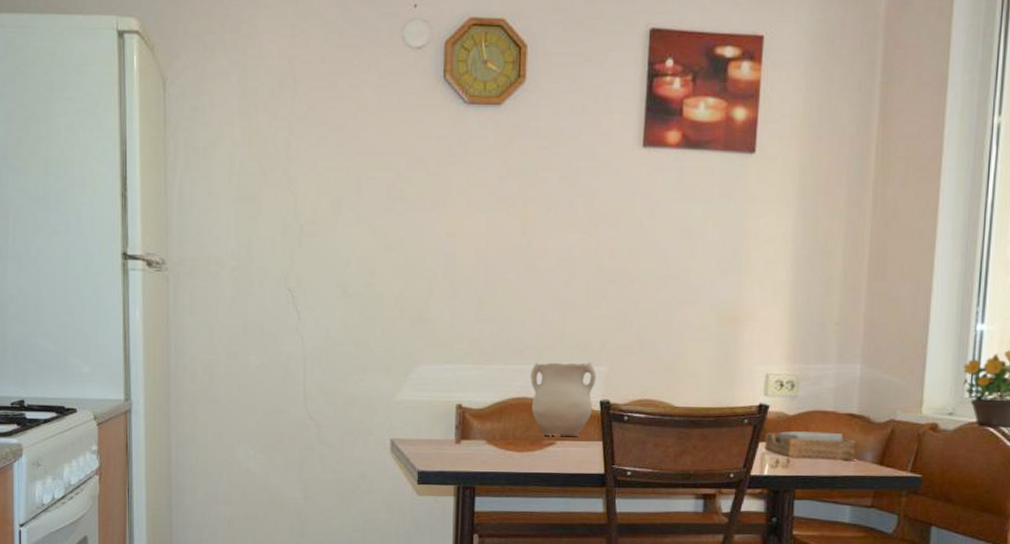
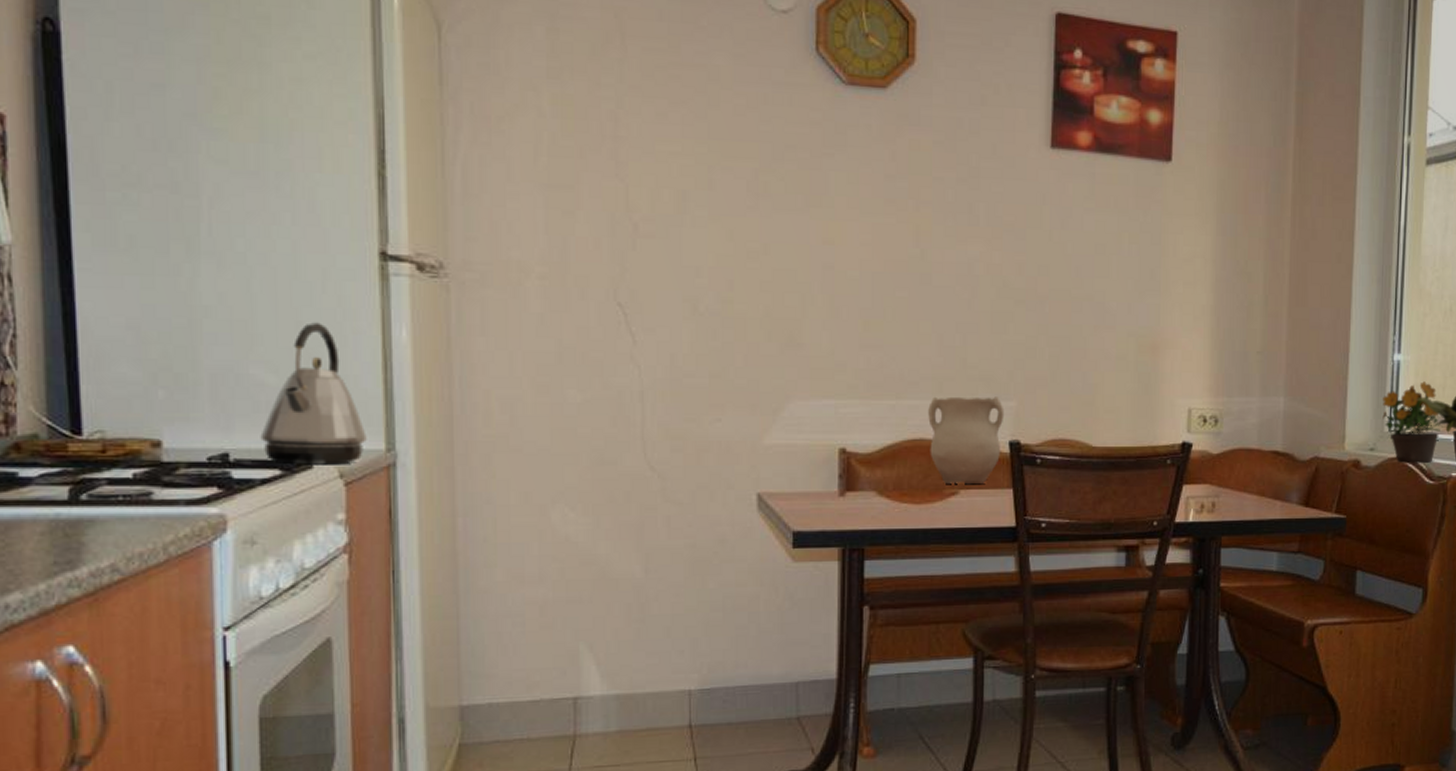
kettle: none [44,306,112,410] -> present [260,322,367,465]
napkin holder: present [765,431,858,462] -> none [1189,472,1283,504]

